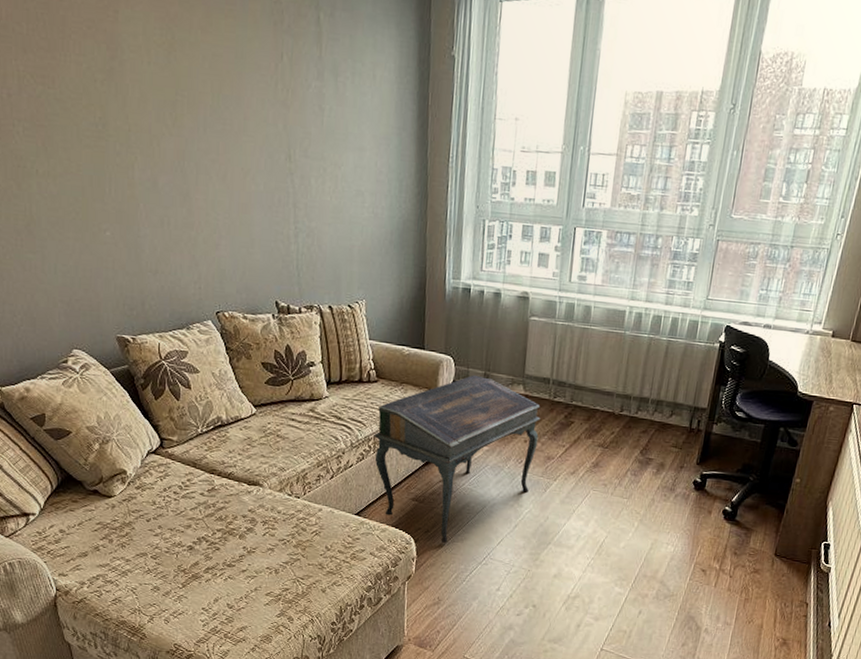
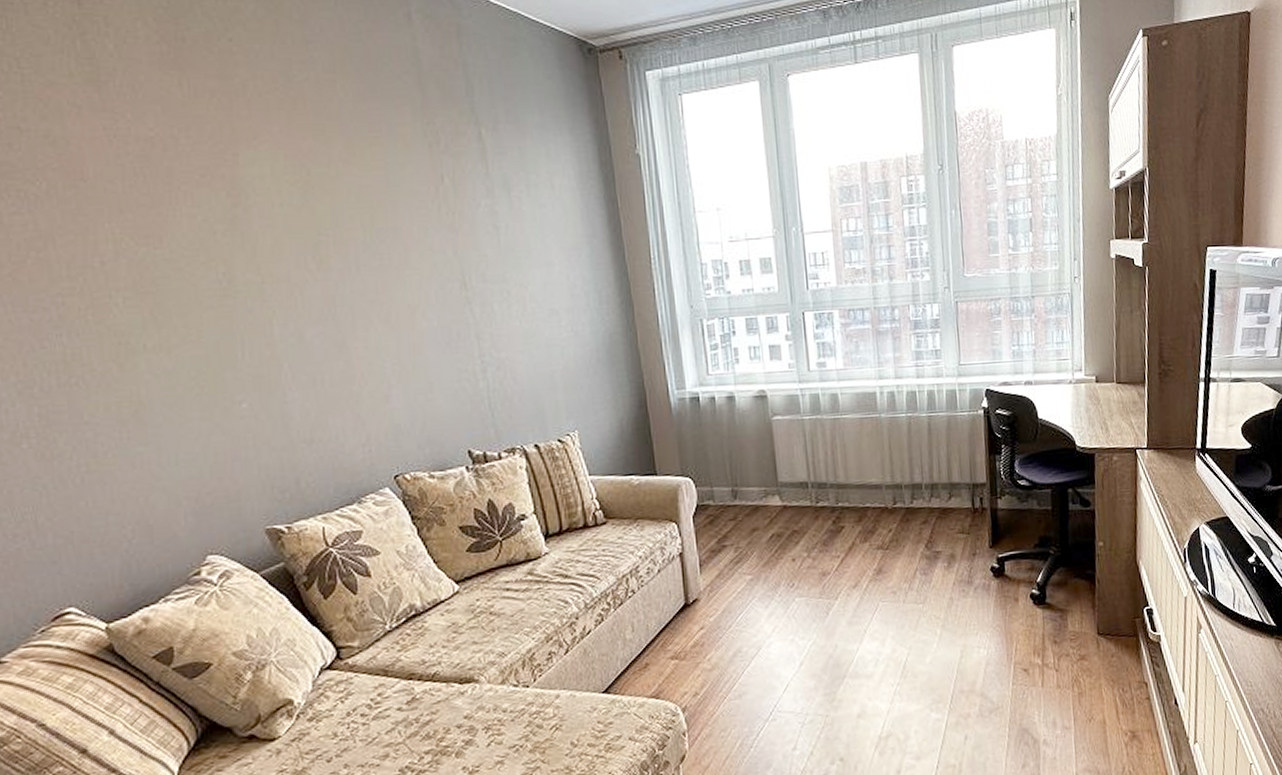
writing desk: present [374,374,541,543] -> none [611,493,808,705]

